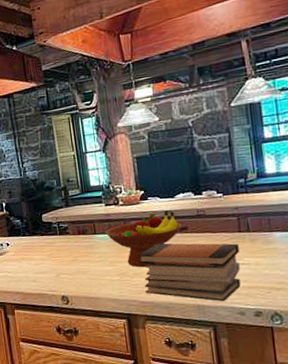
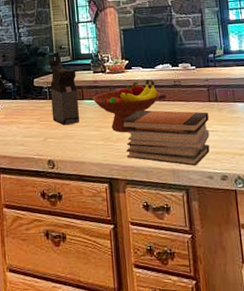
coffee maker: none [55,193,93,261] -> present [48,60,80,125]

